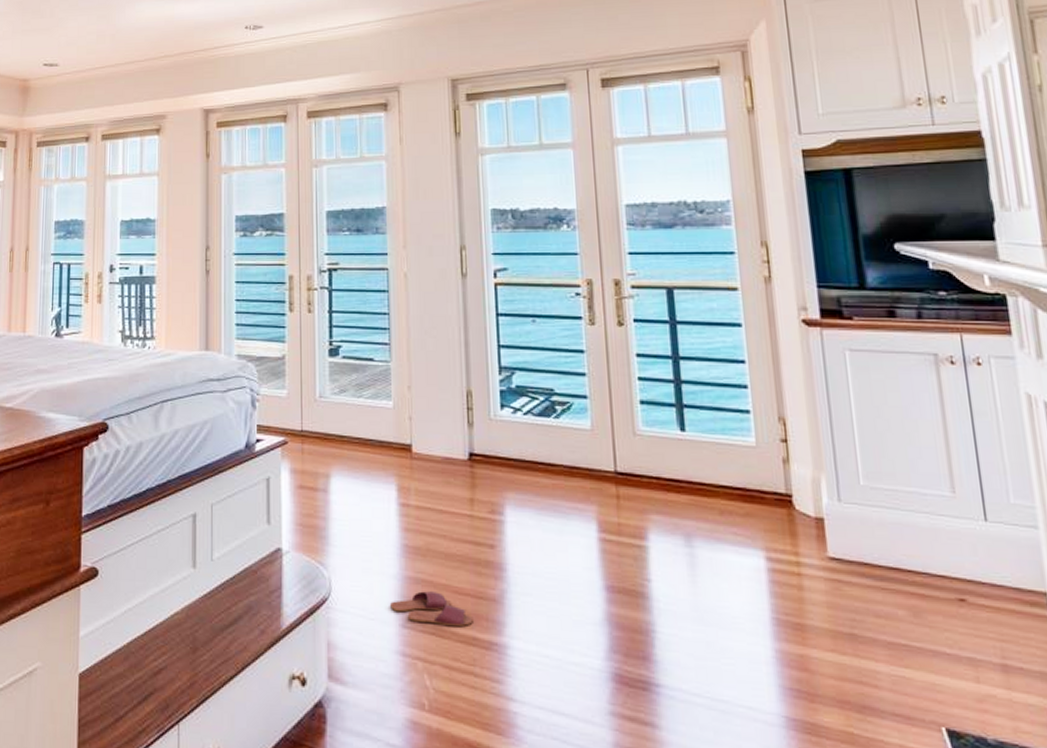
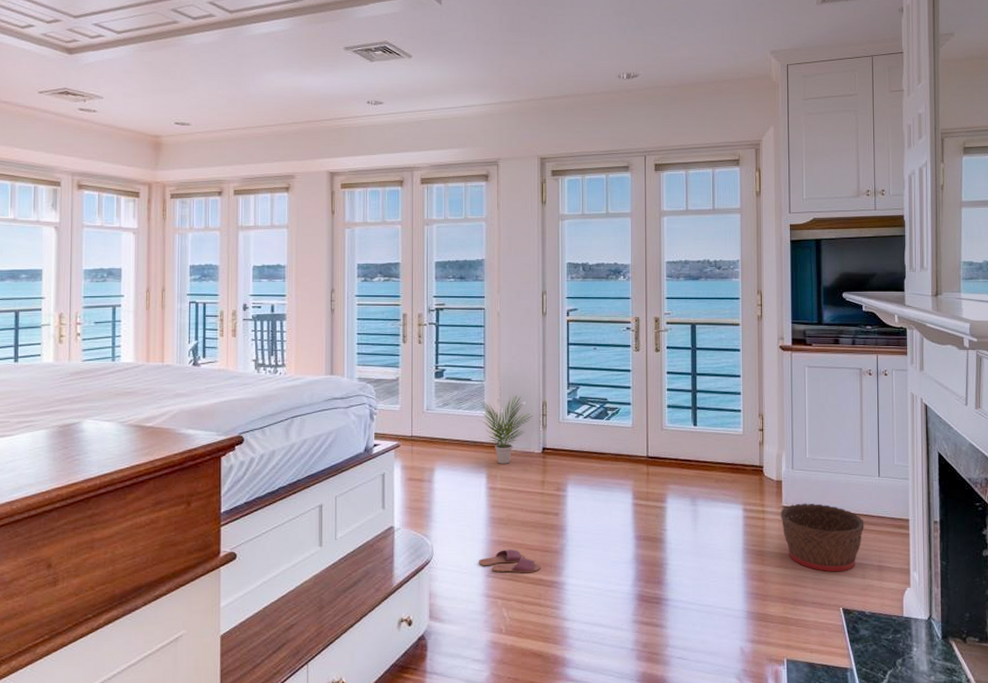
potted plant: none [384,382,455,473] -> present [478,395,533,464]
basket: none [826,554,970,669] -> present [780,503,864,572]

